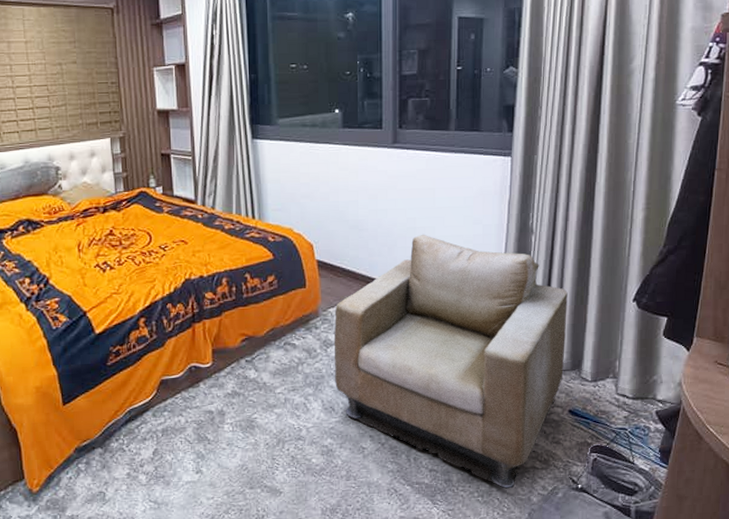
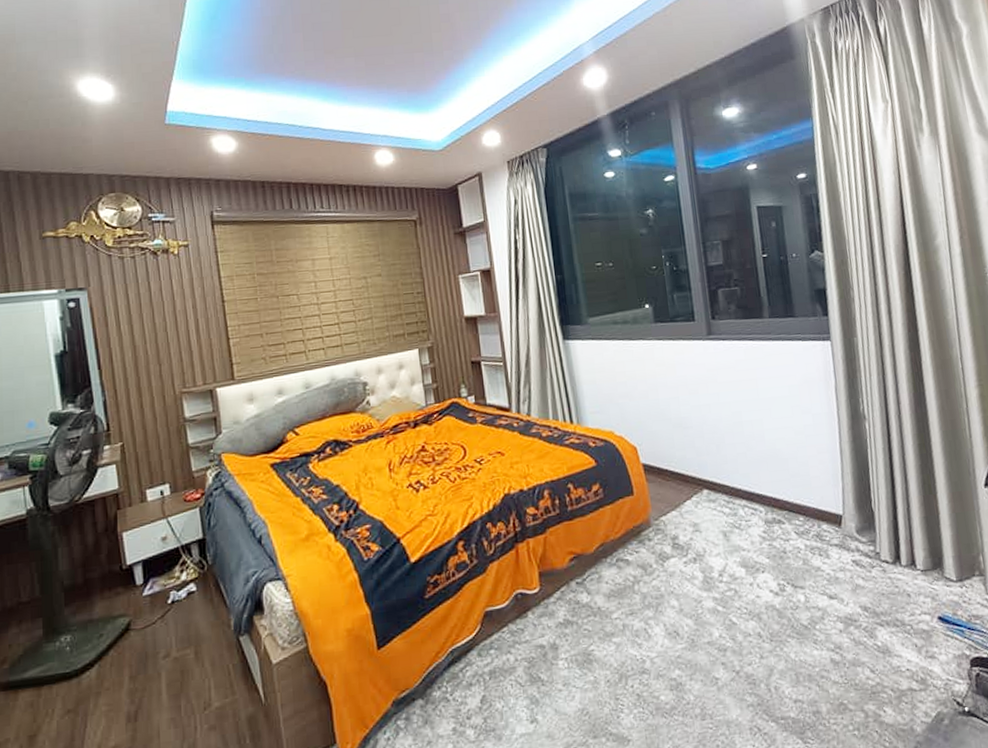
armchair: present [333,234,568,489] -> none [667,428,925,718]

